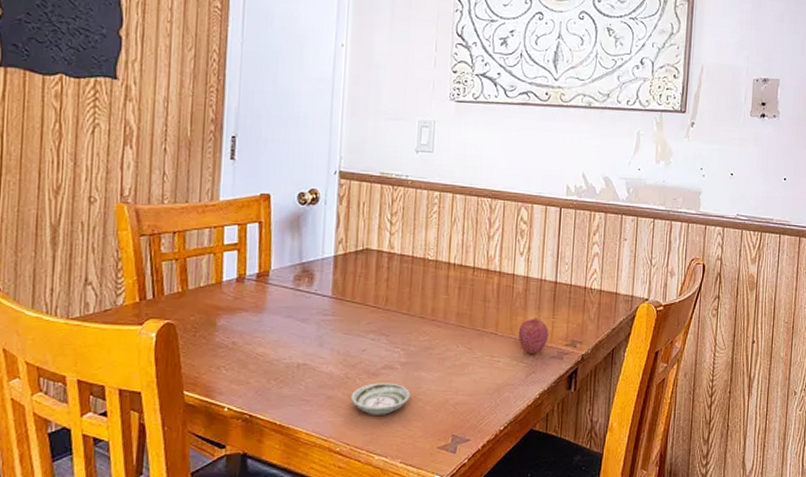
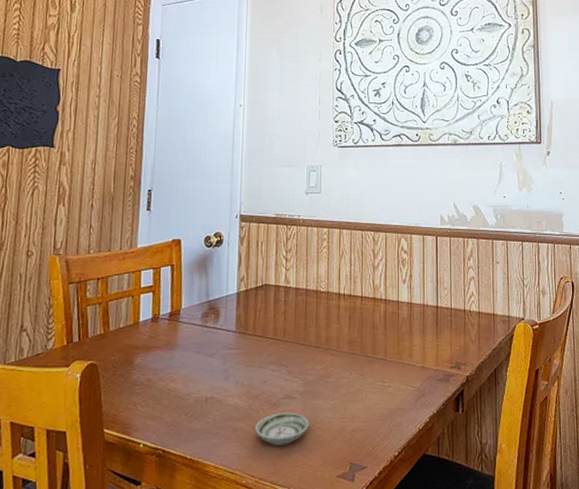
fruit: present [518,318,549,354] -> none [405,342,434,378]

